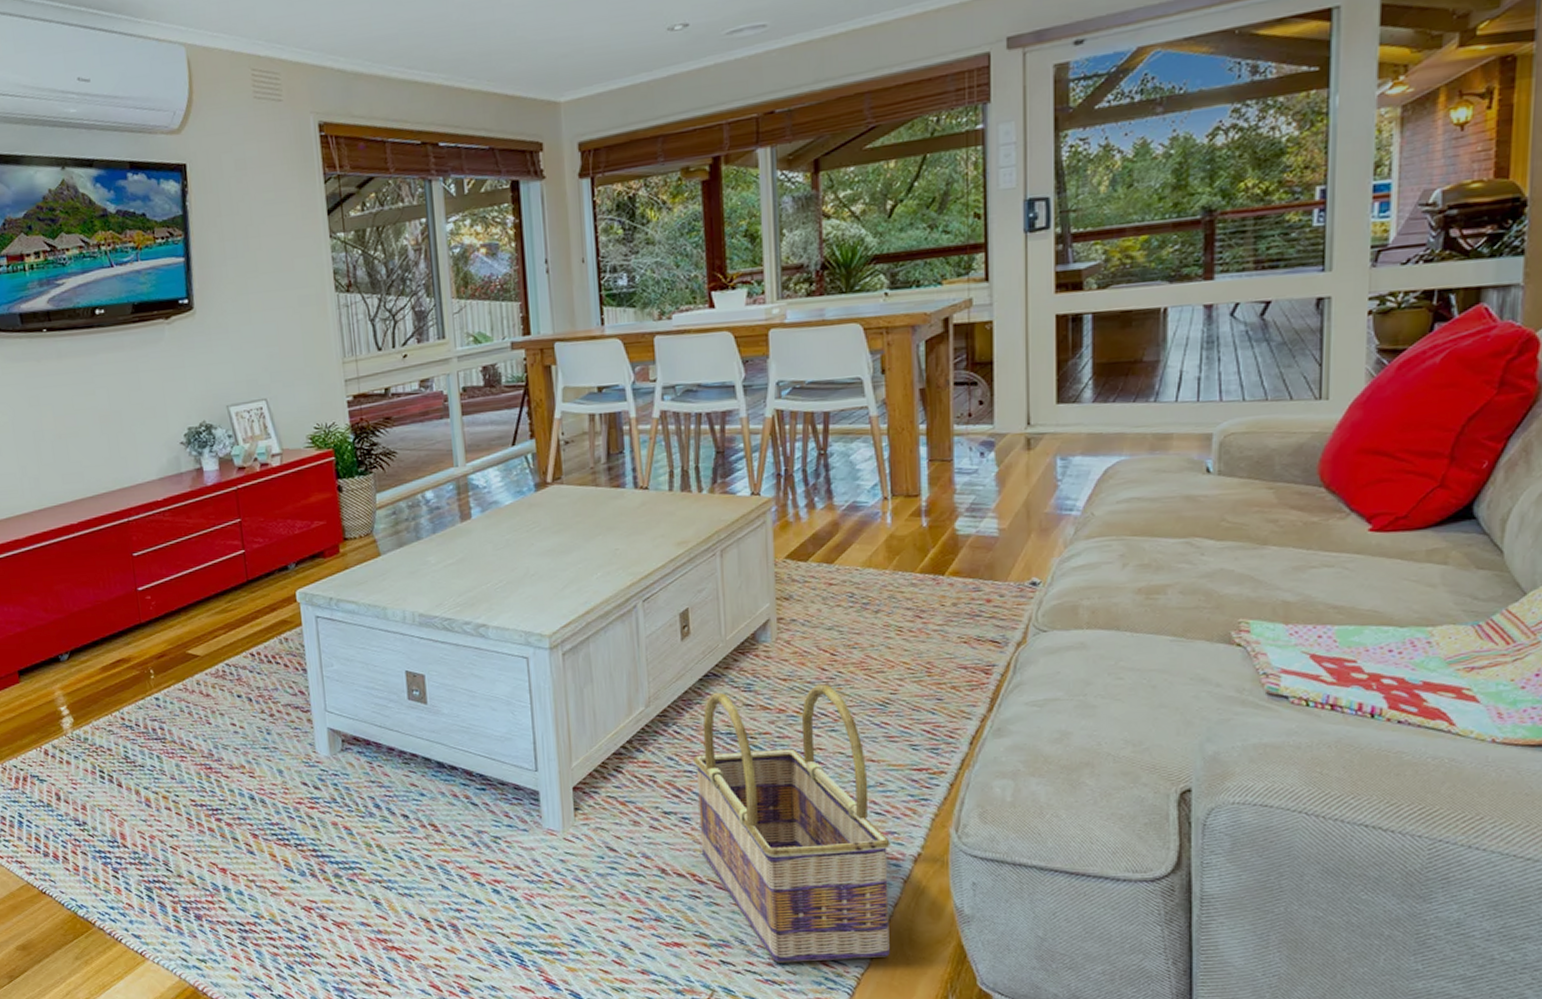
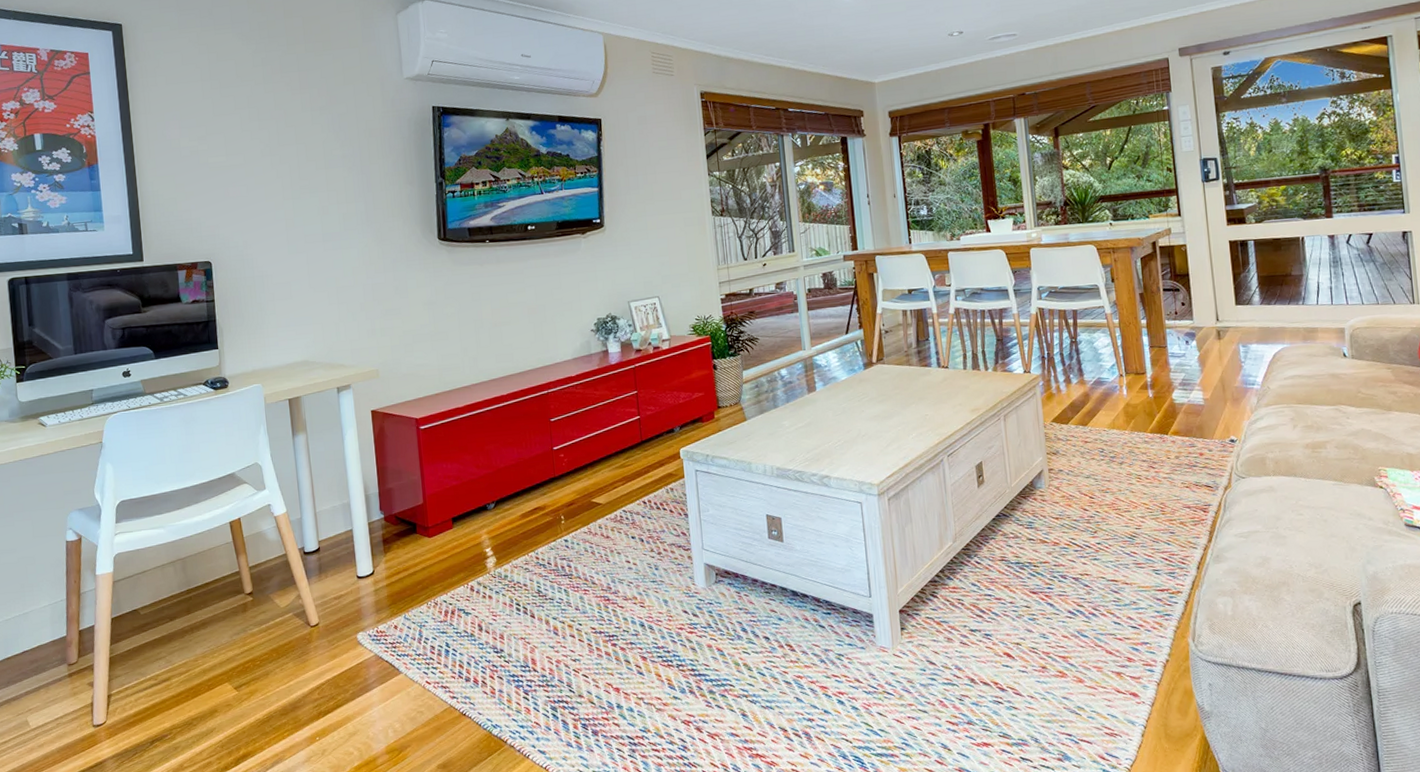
basket: present [692,684,890,963] -> none [990,521,1151,758]

